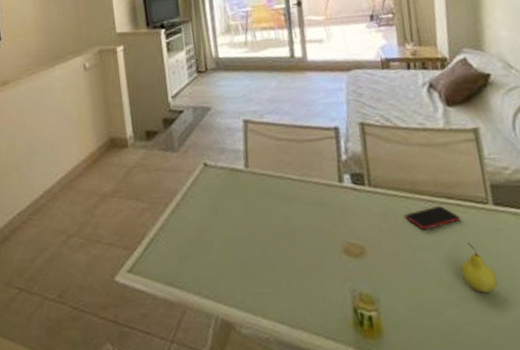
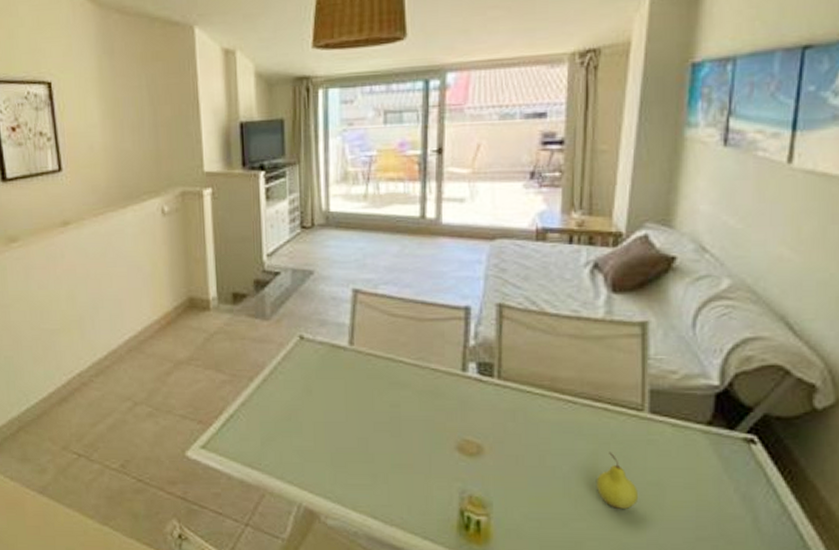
smartphone: present [405,205,461,230] -> none [537,408,606,434]

